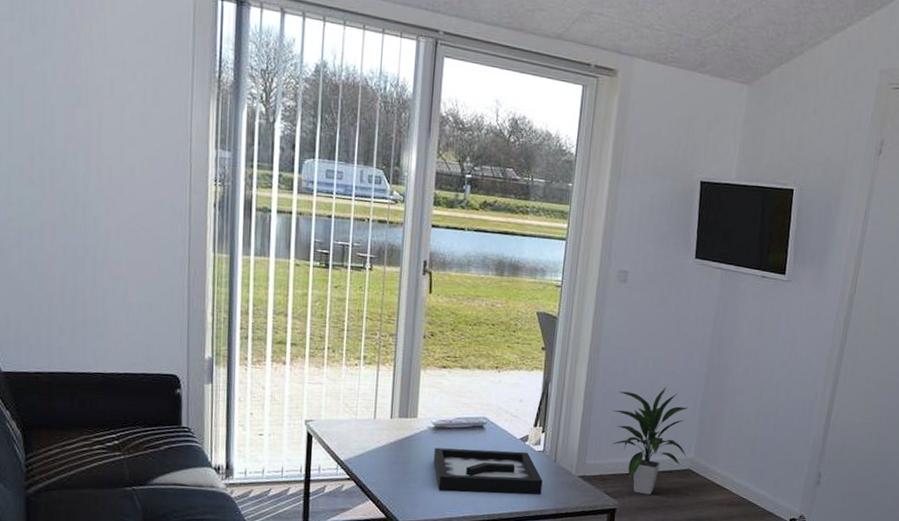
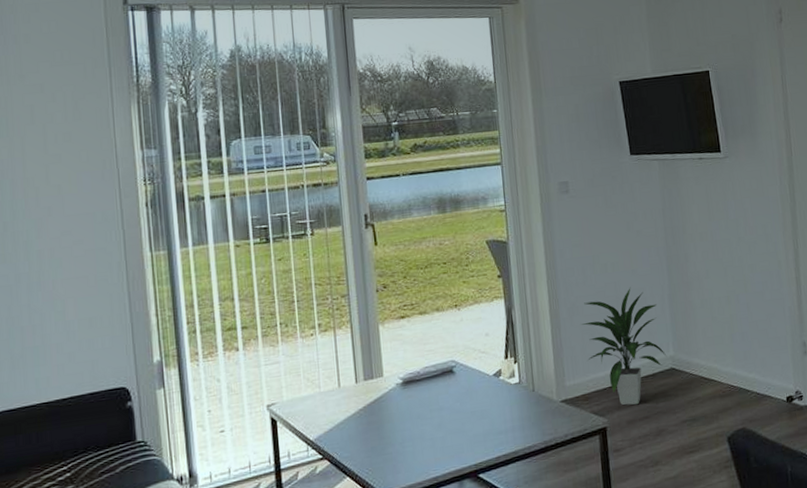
decorative tray: present [433,447,543,496] -> none [406,387,526,450]

